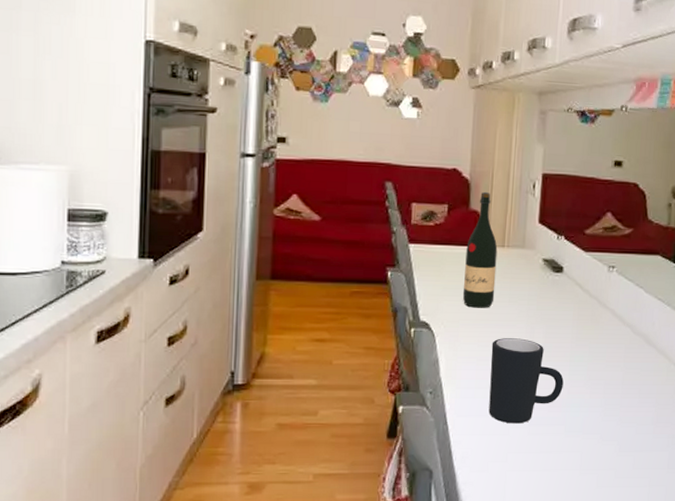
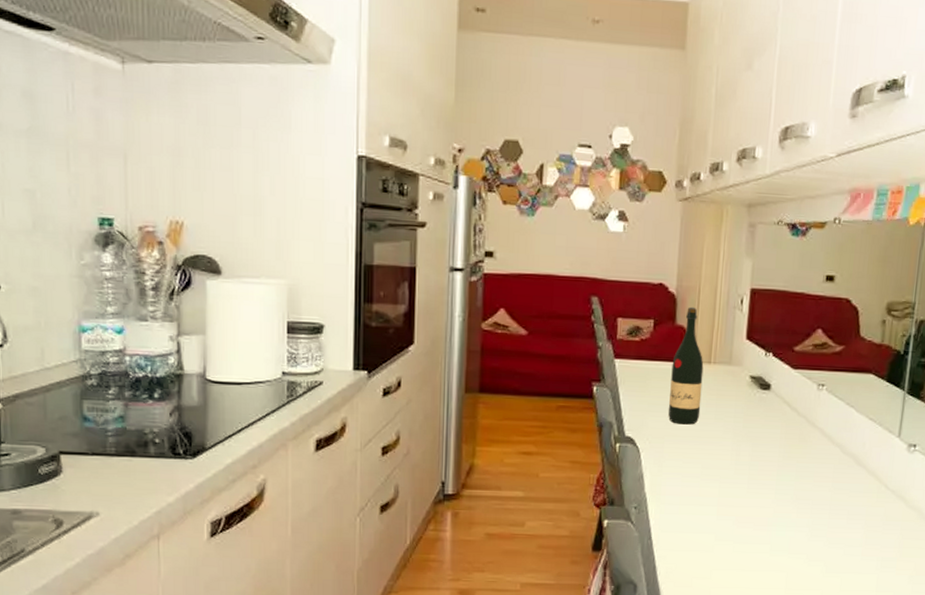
mug: present [488,338,564,424] -> none [693,455,770,541]

